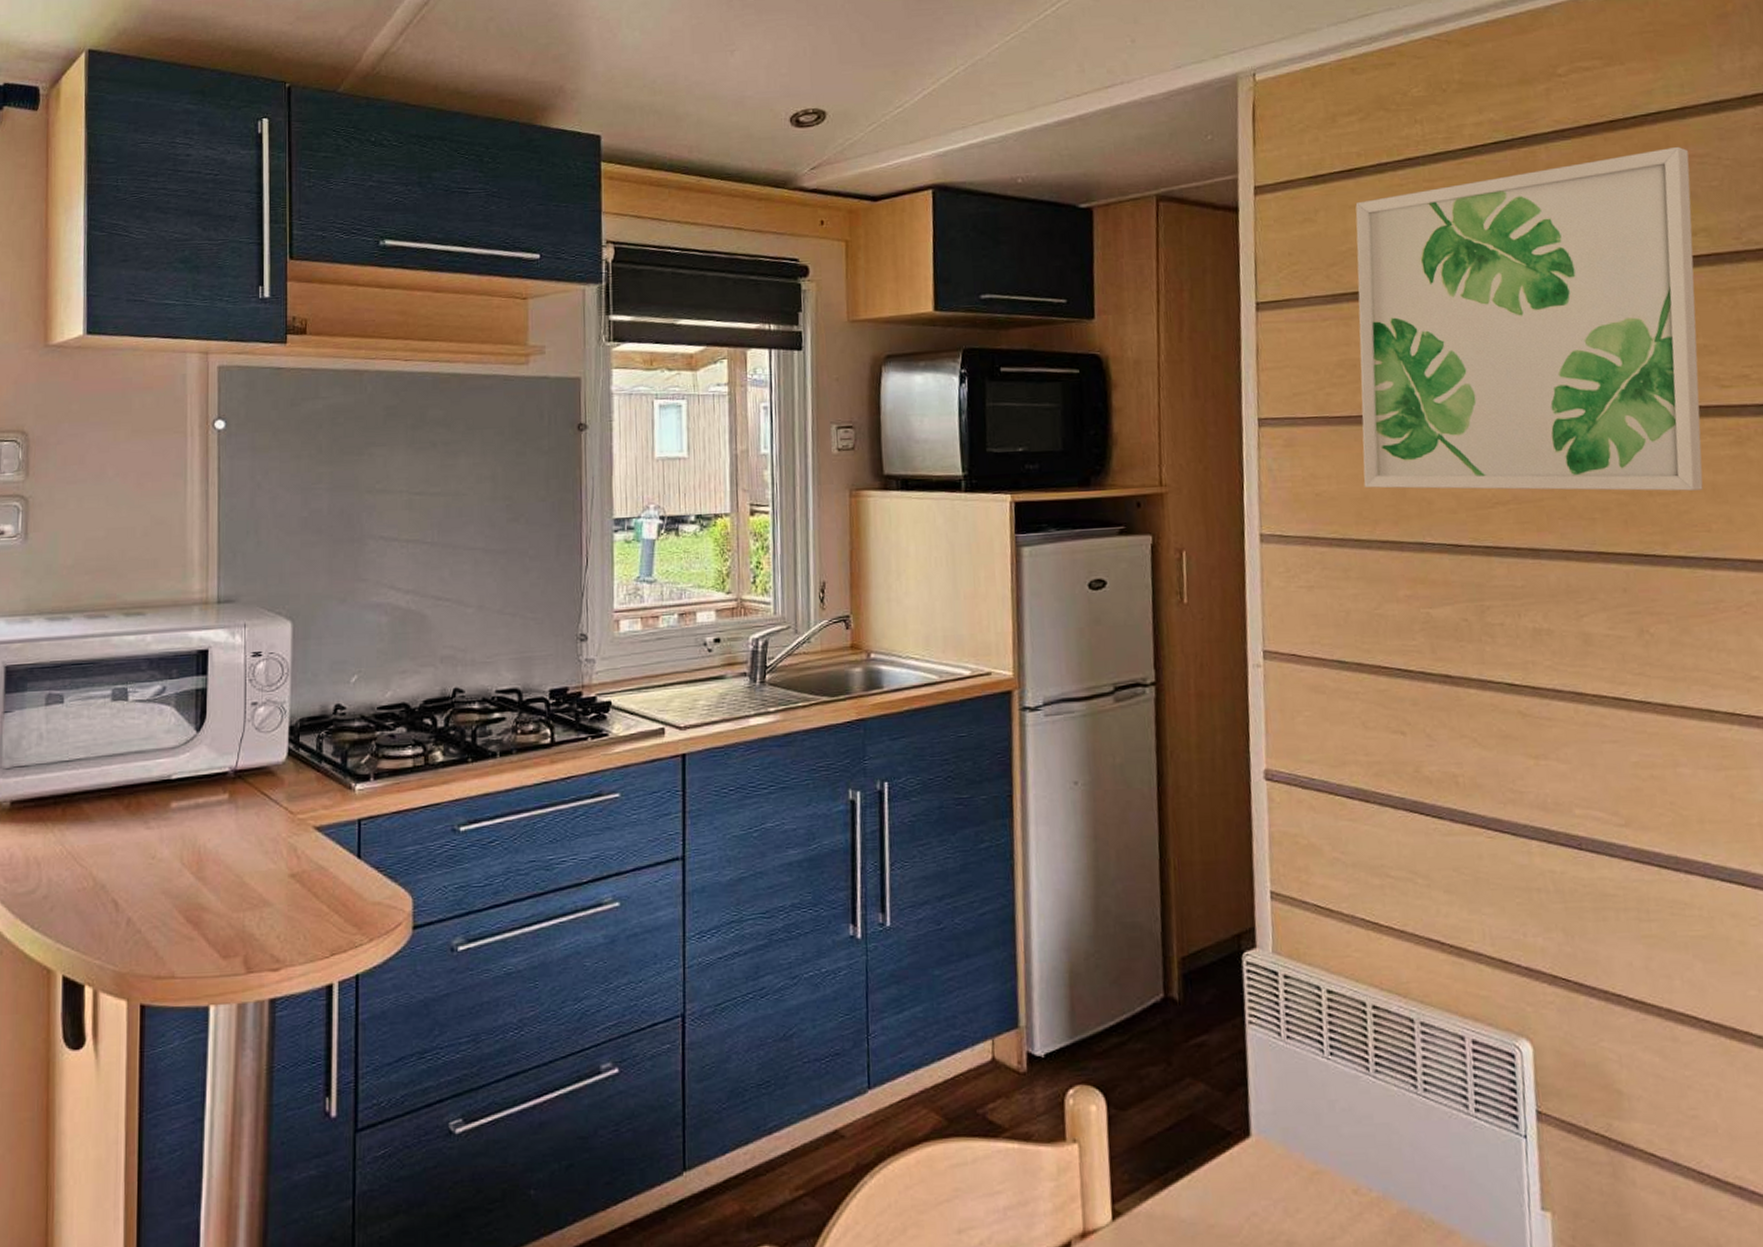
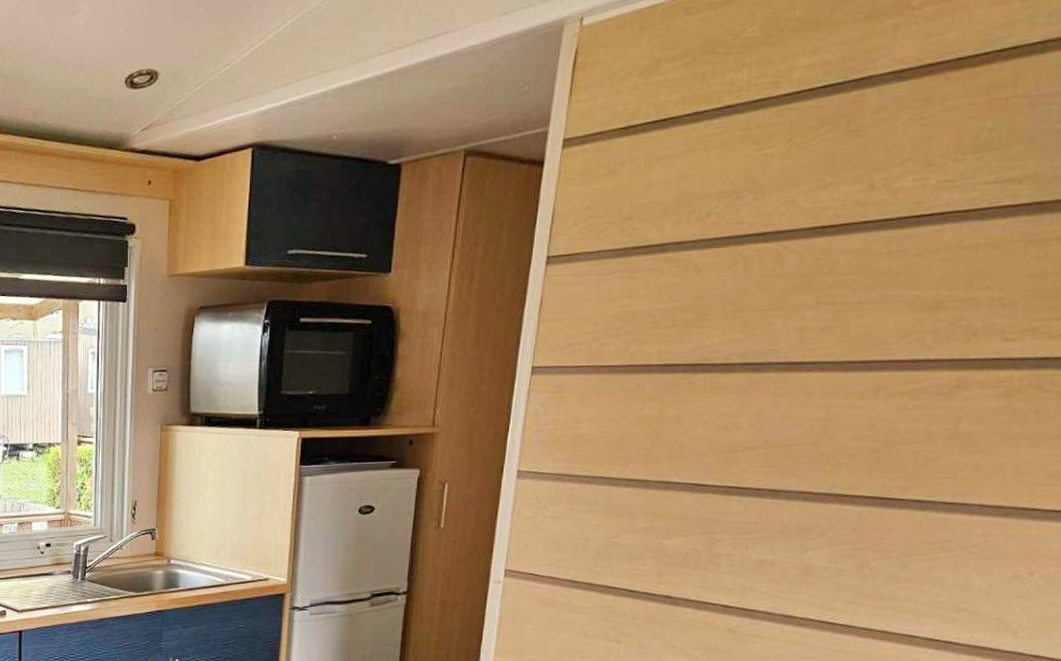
wall art: present [1355,146,1703,491] -> none [622,85,1037,440]

